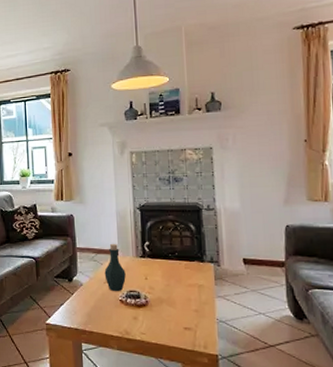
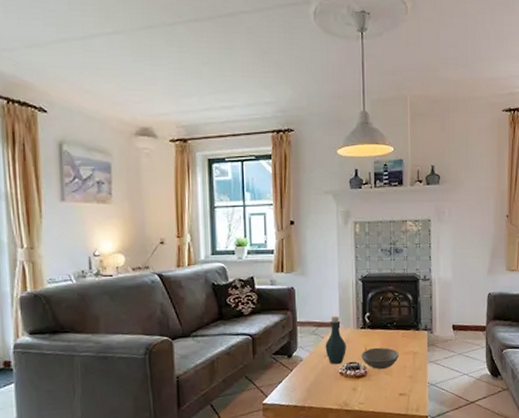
soup bowl: none [141,277,183,300] -> present [361,347,400,369]

